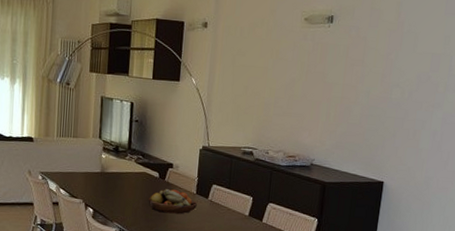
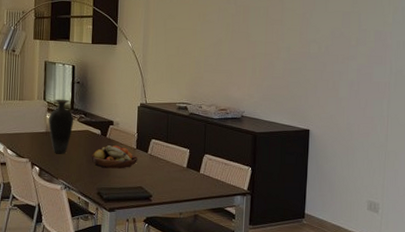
vase: none [104,137,131,196] -> present [48,99,74,154]

